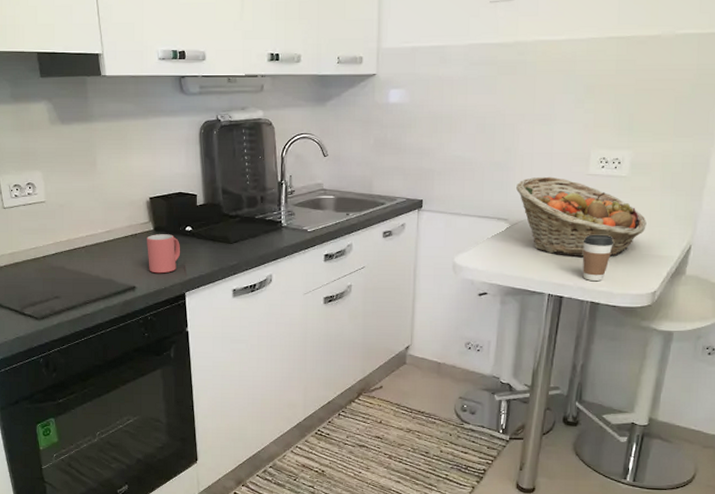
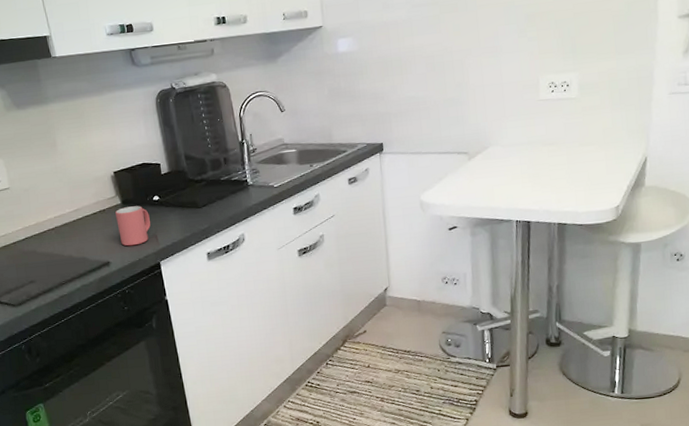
fruit basket: present [516,176,647,257] -> none [472,106,602,182]
coffee cup: present [582,234,613,282] -> none [542,156,572,203]

